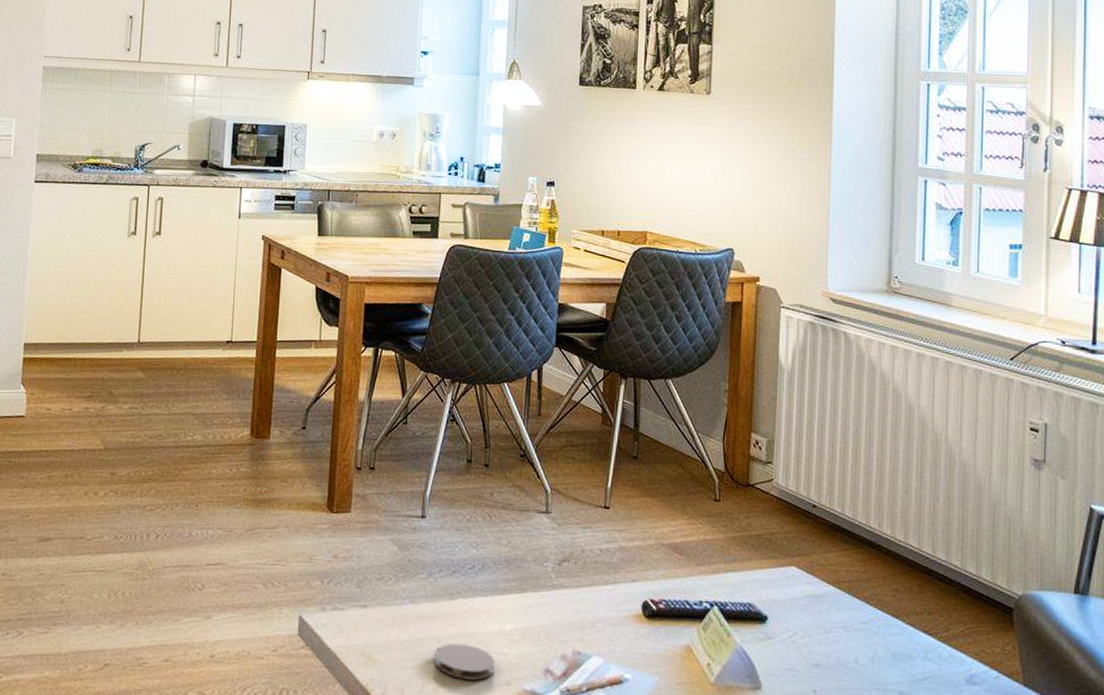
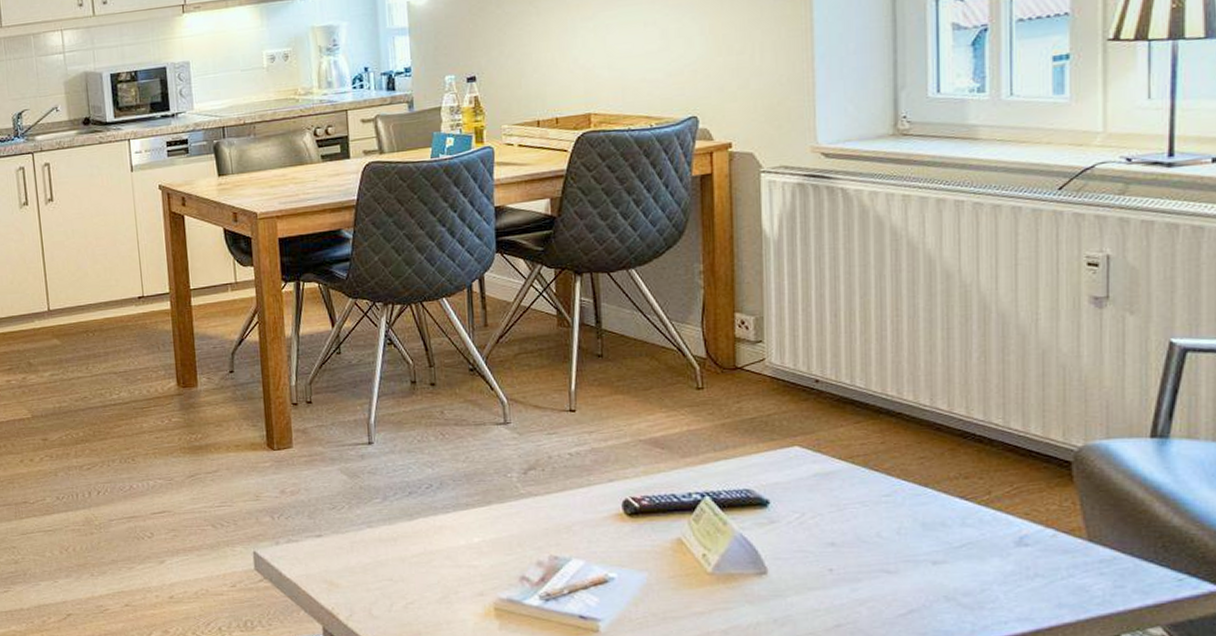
coaster: present [434,643,495,681] -> none [399,561,466,595]

